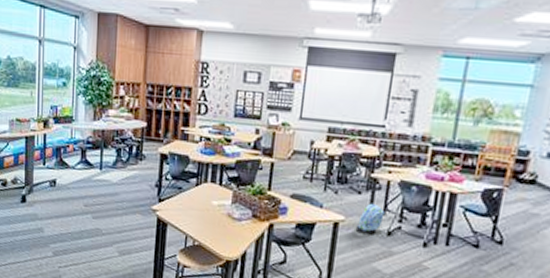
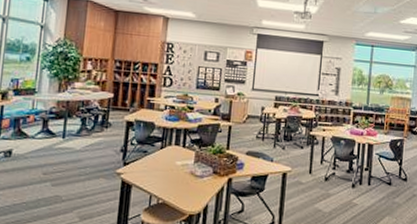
backpack: present [355,203,385,234] -> none [300,155,322,180]

